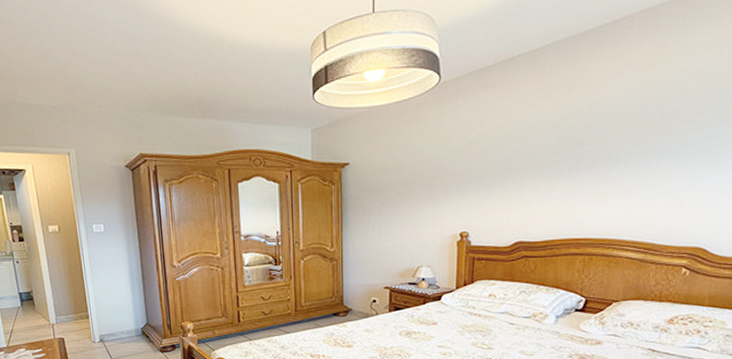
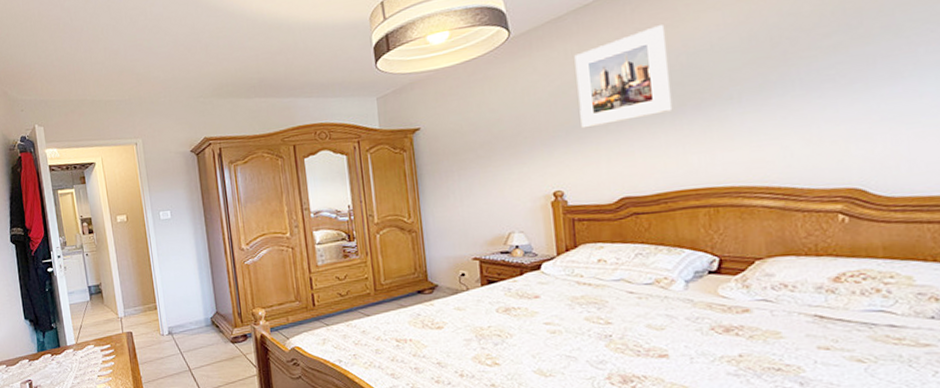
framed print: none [492,86,576,177] -> present [574,25,673,129]

